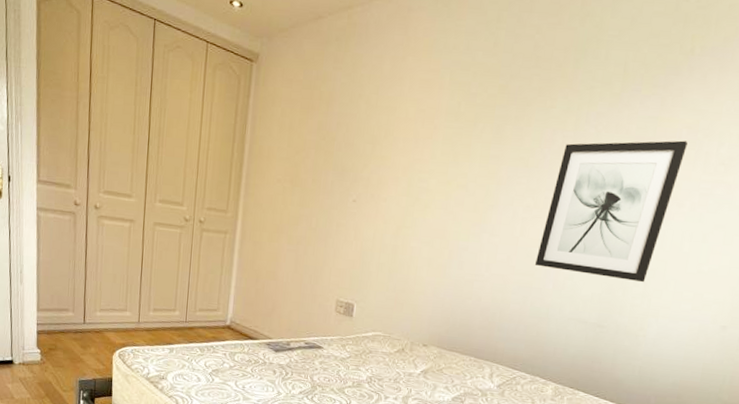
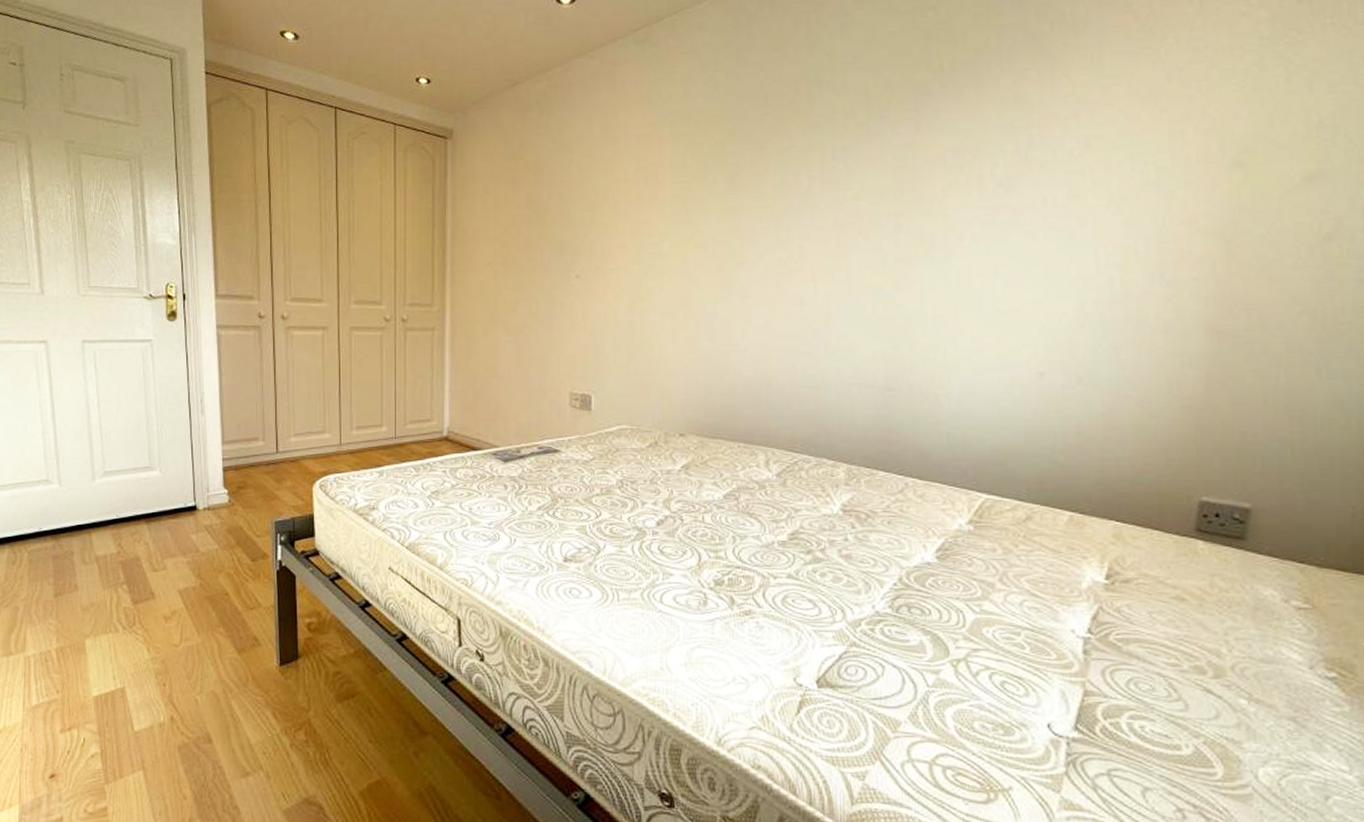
wall art: present [534,140,689,283] -> none [798,165,956,332]

